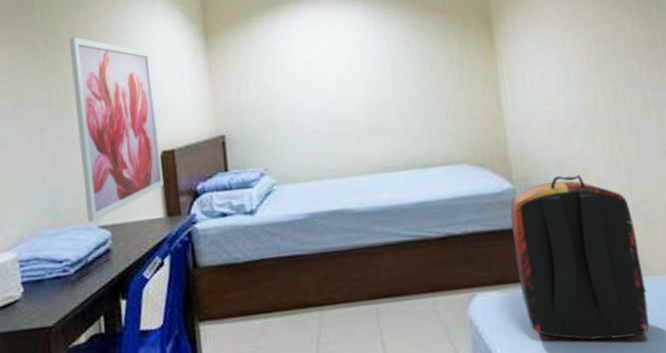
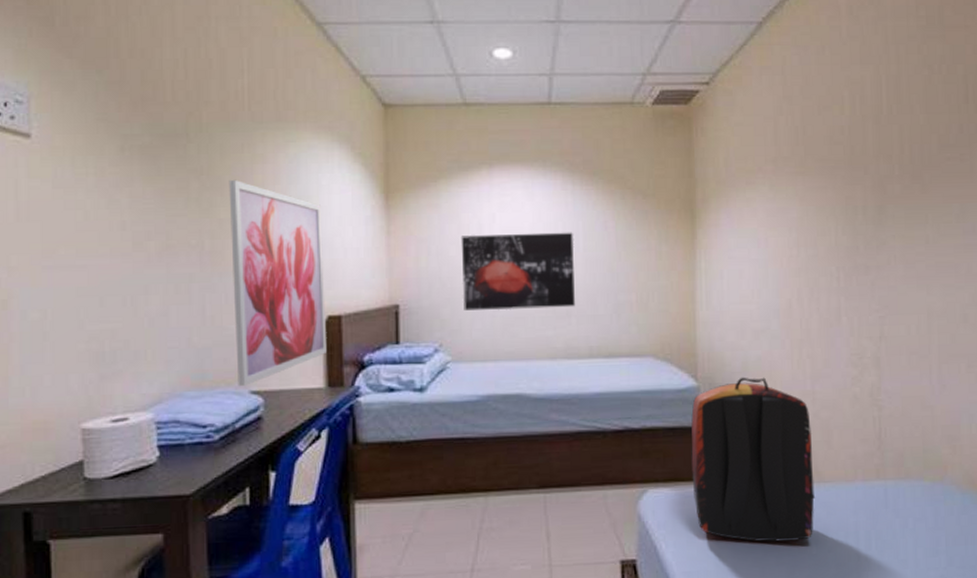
wall art: none [275,53,387,135] -> present [461,232,575,311]

